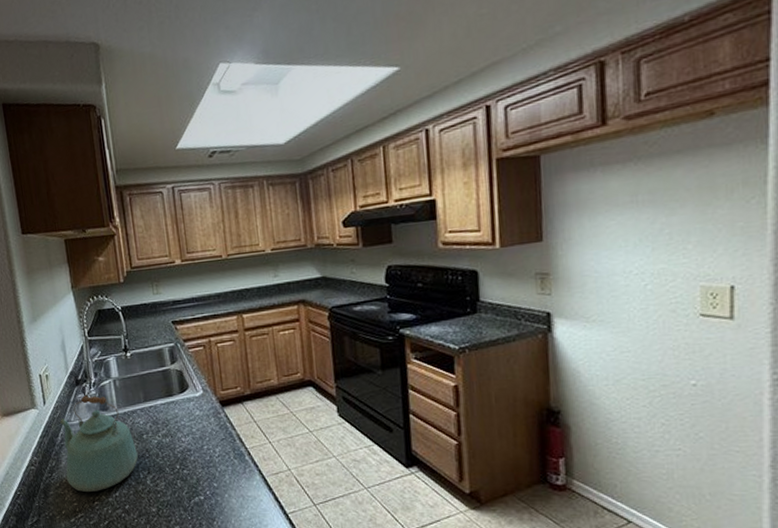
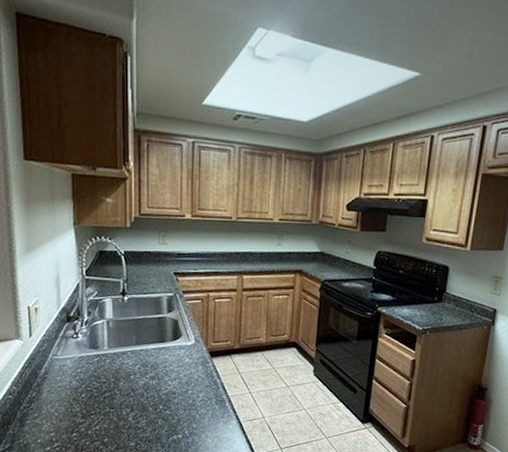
kettle: present [60,395,138,493] -> none [45,332,123,425]

